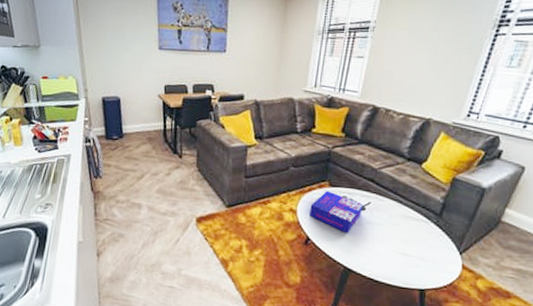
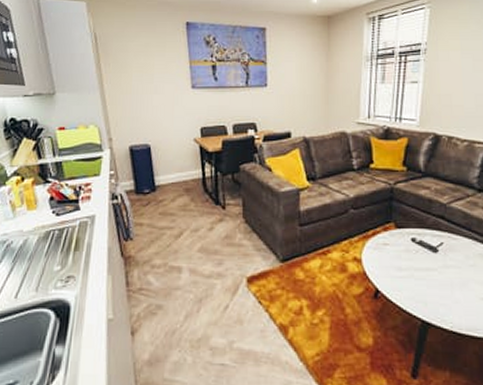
board game: present [308,190,363,233] -> none [375,233,435,280]

